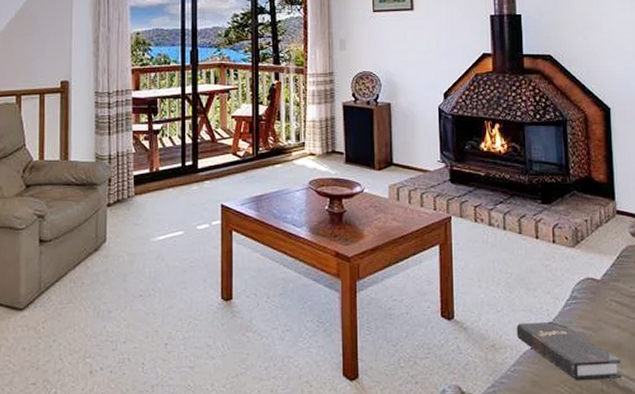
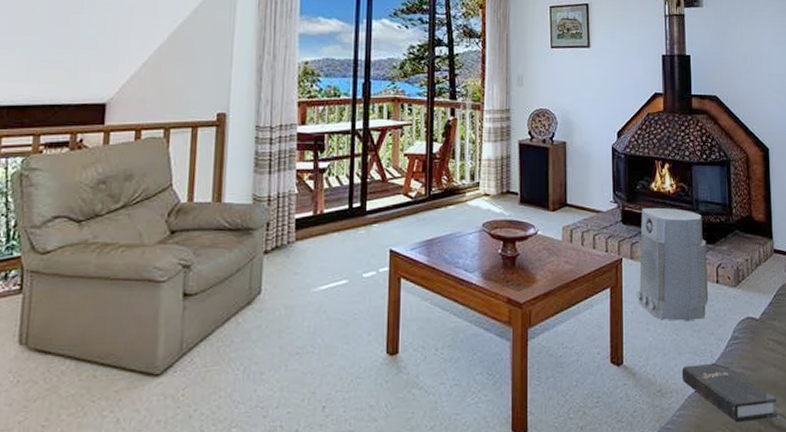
air purifier: none [466,167,544,280] -> present [636,207,708,322]

